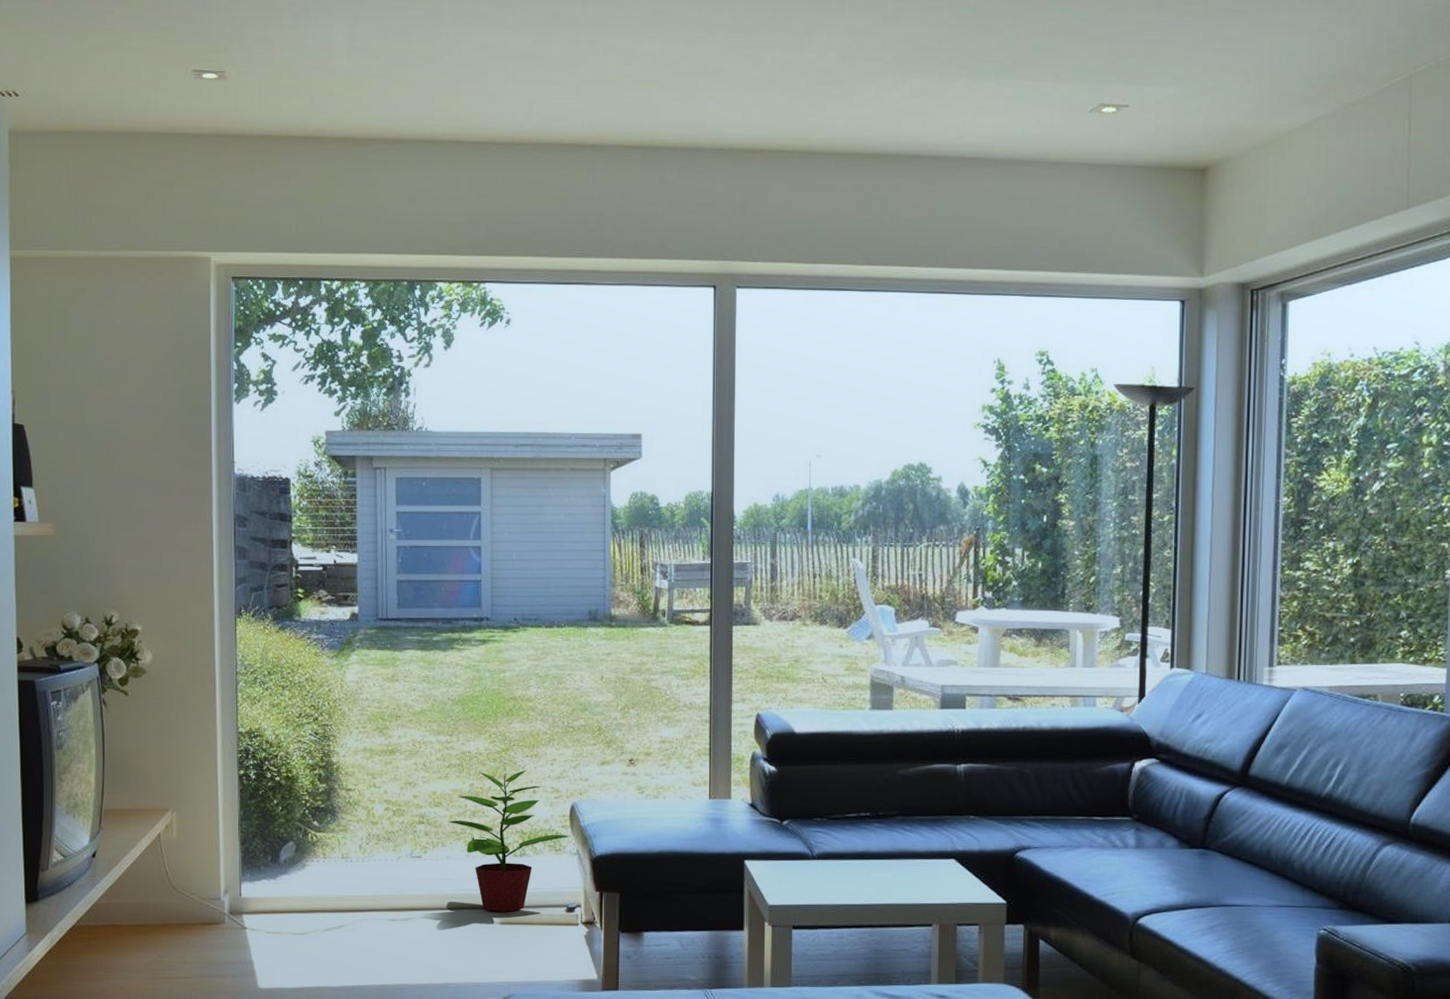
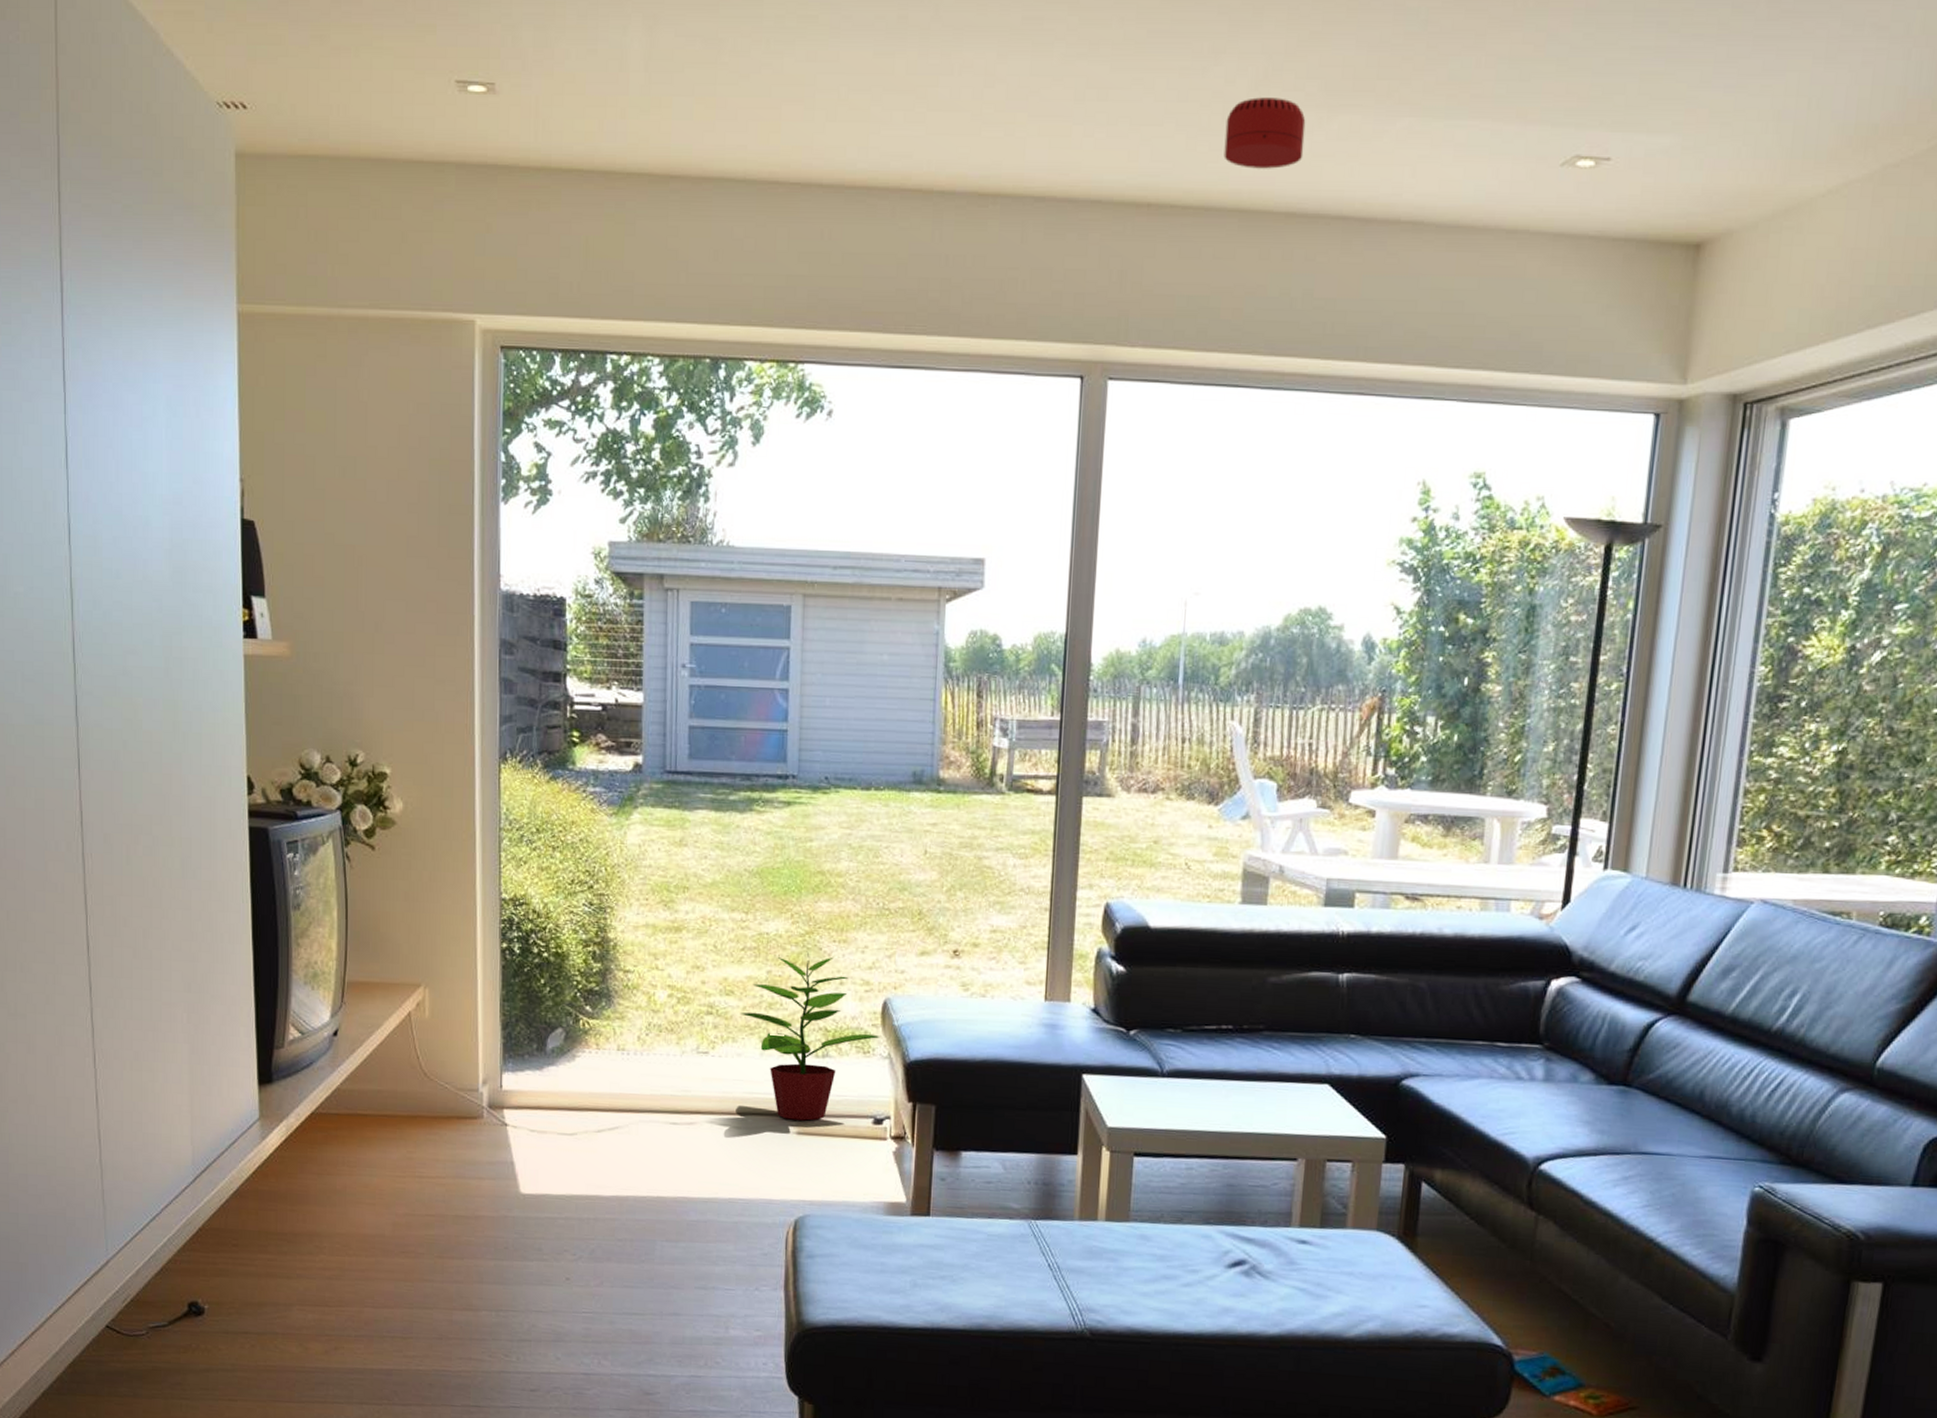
smoke detector: none [820,66,884,121] -> present [1224,97,1306,169]

